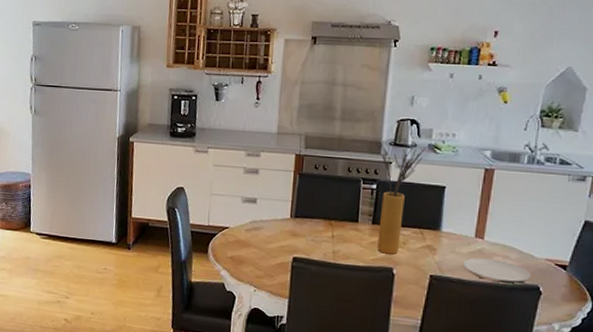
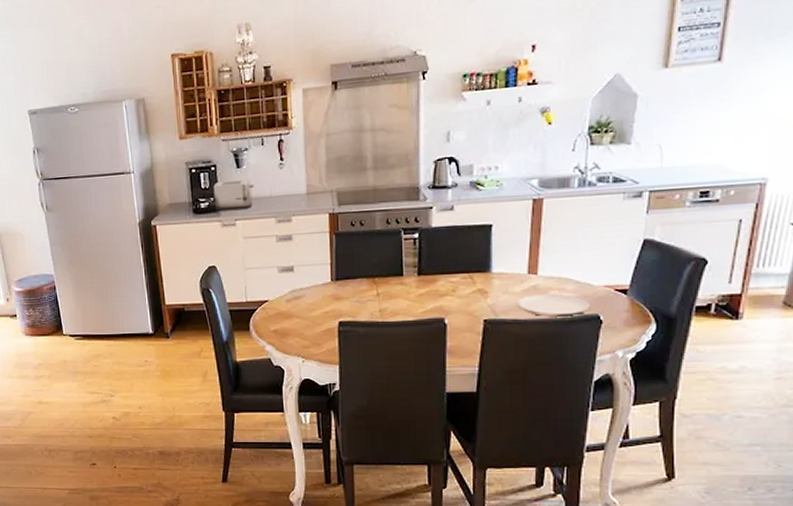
toaster: none [191,110,230,140] -> present [213,179,254,211]
vase: present [377,137,425,255] -> none [422,178,467,305]

